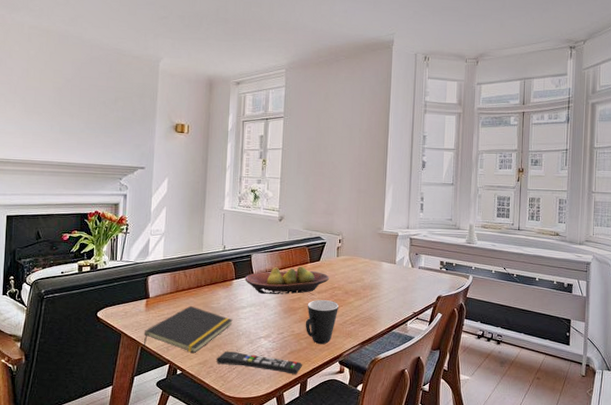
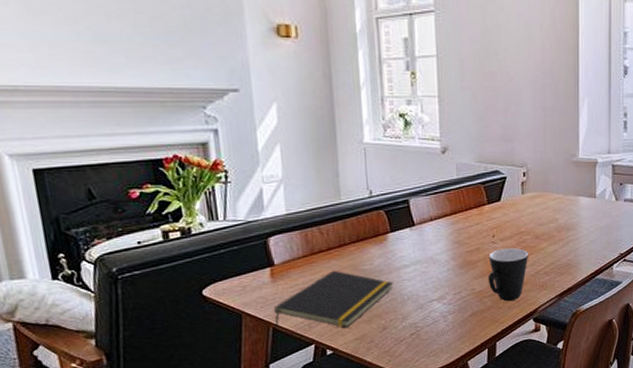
remote control: present [216,351,302,375] -> none [376,320,488,340]
fruit bowl: present [245,266,330,295] -> none [403,208,515,247]

